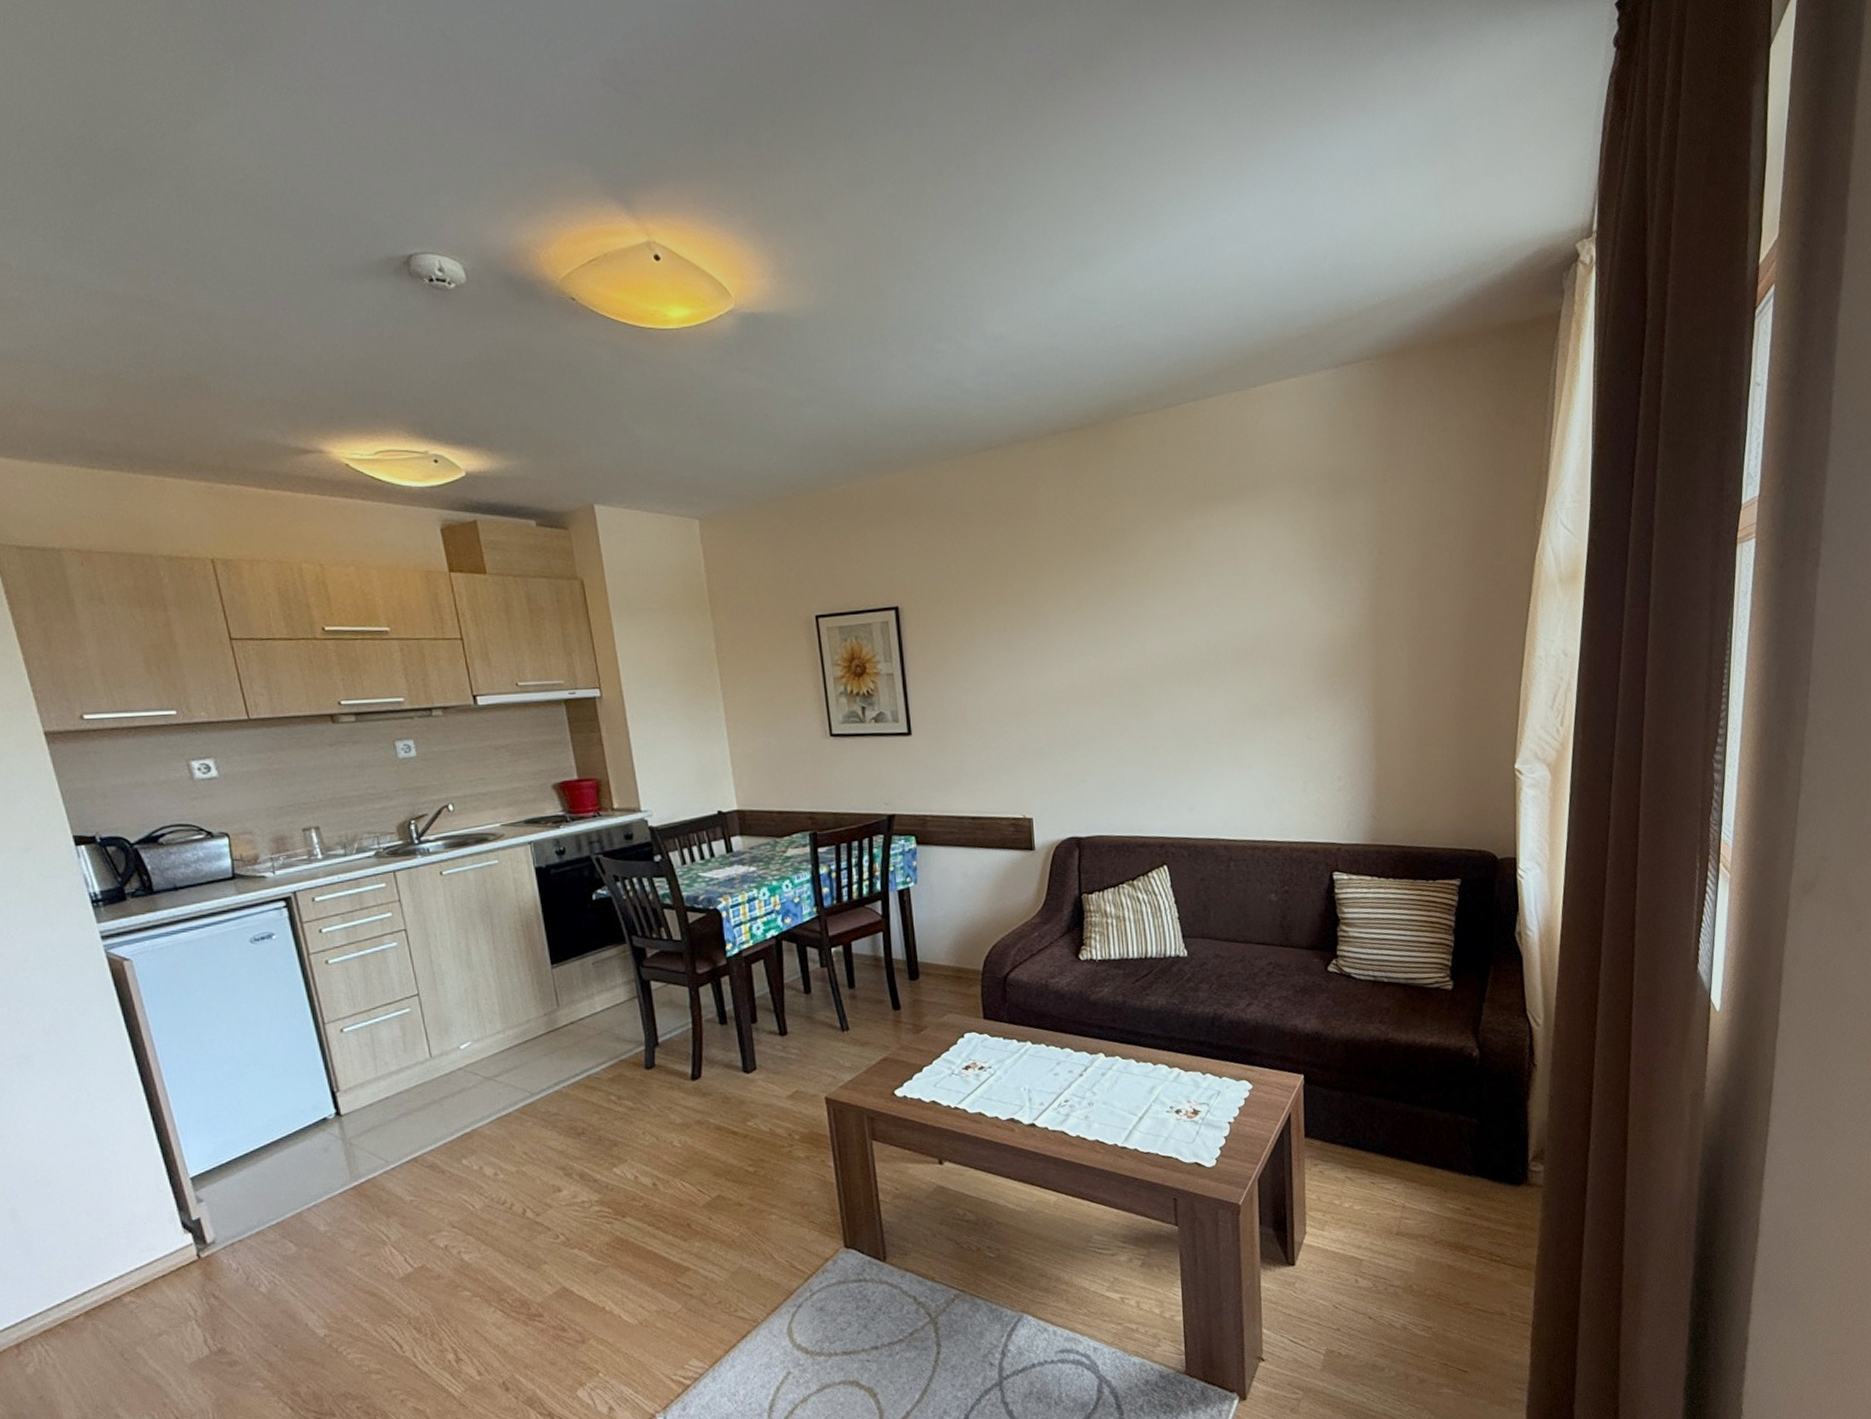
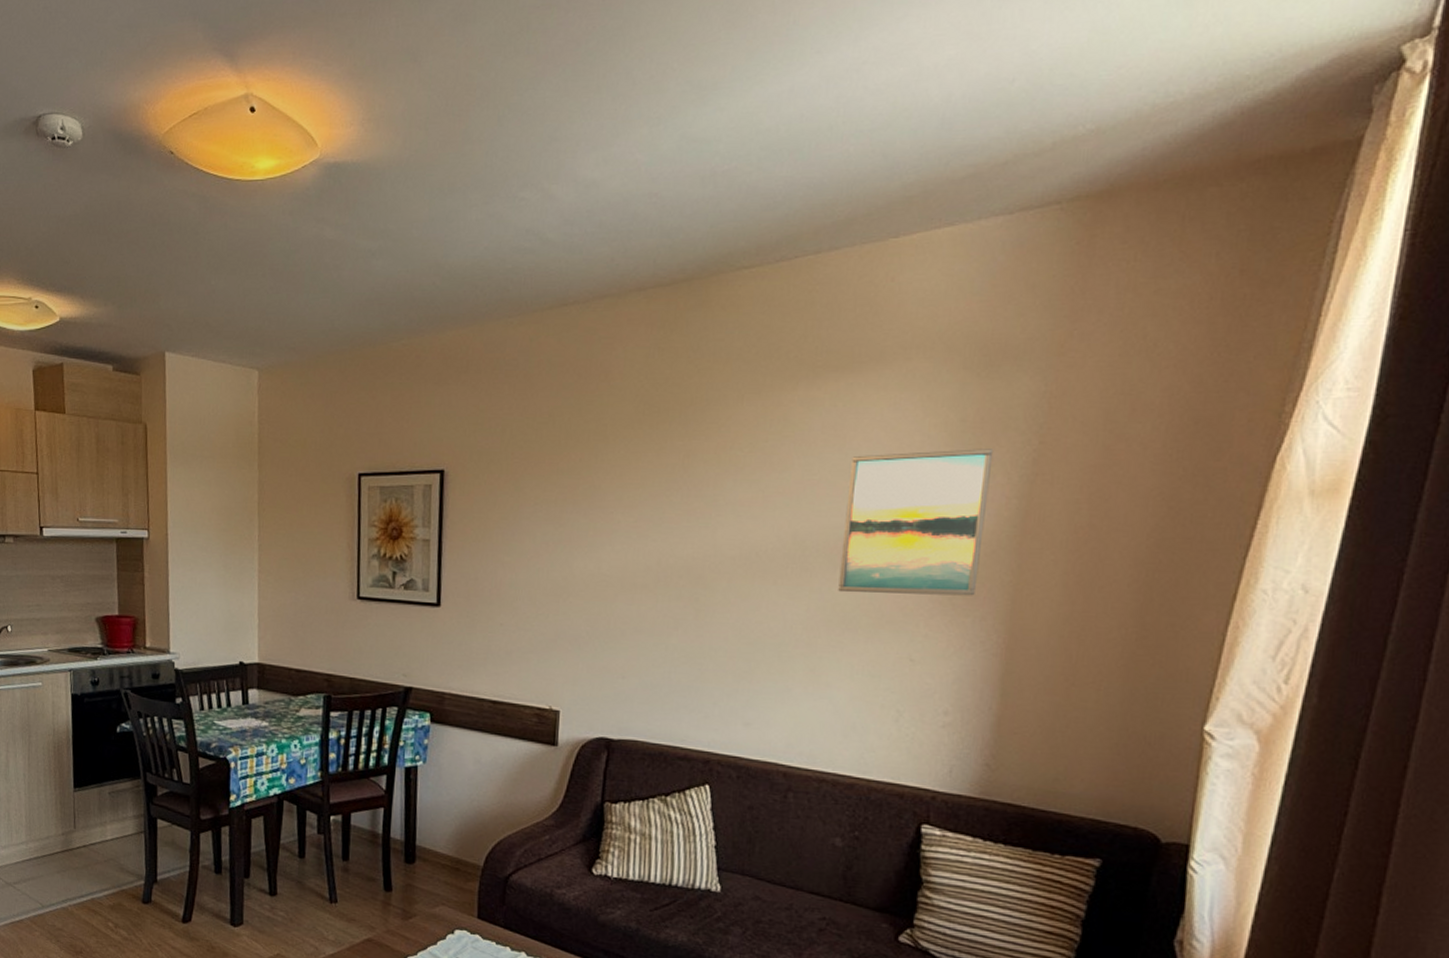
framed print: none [1244,560,1349,688] -> present [838,449,994,596]

